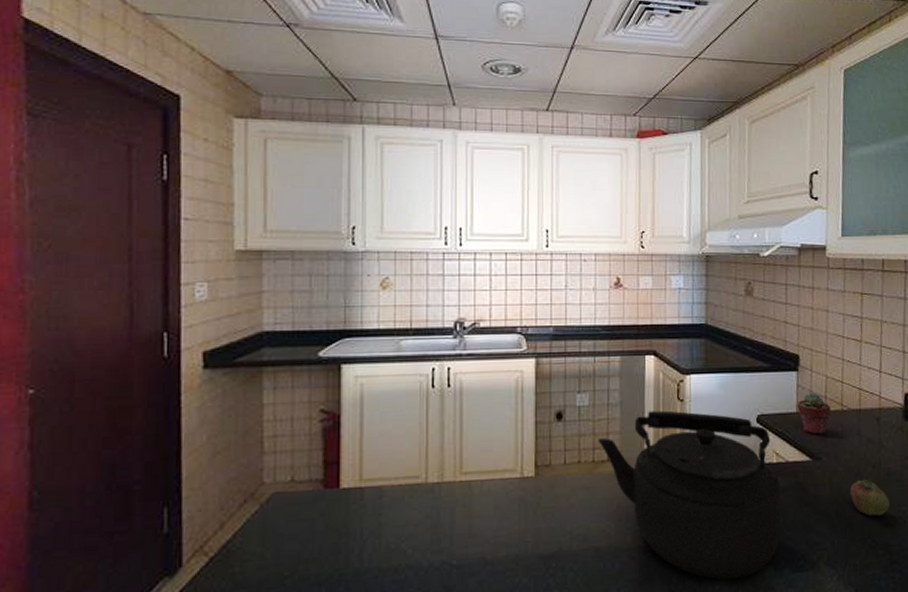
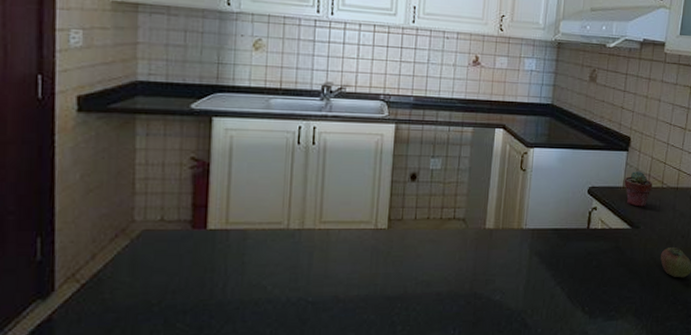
kettle: present [598,410,782,580] -> none [447,178,603,324]

